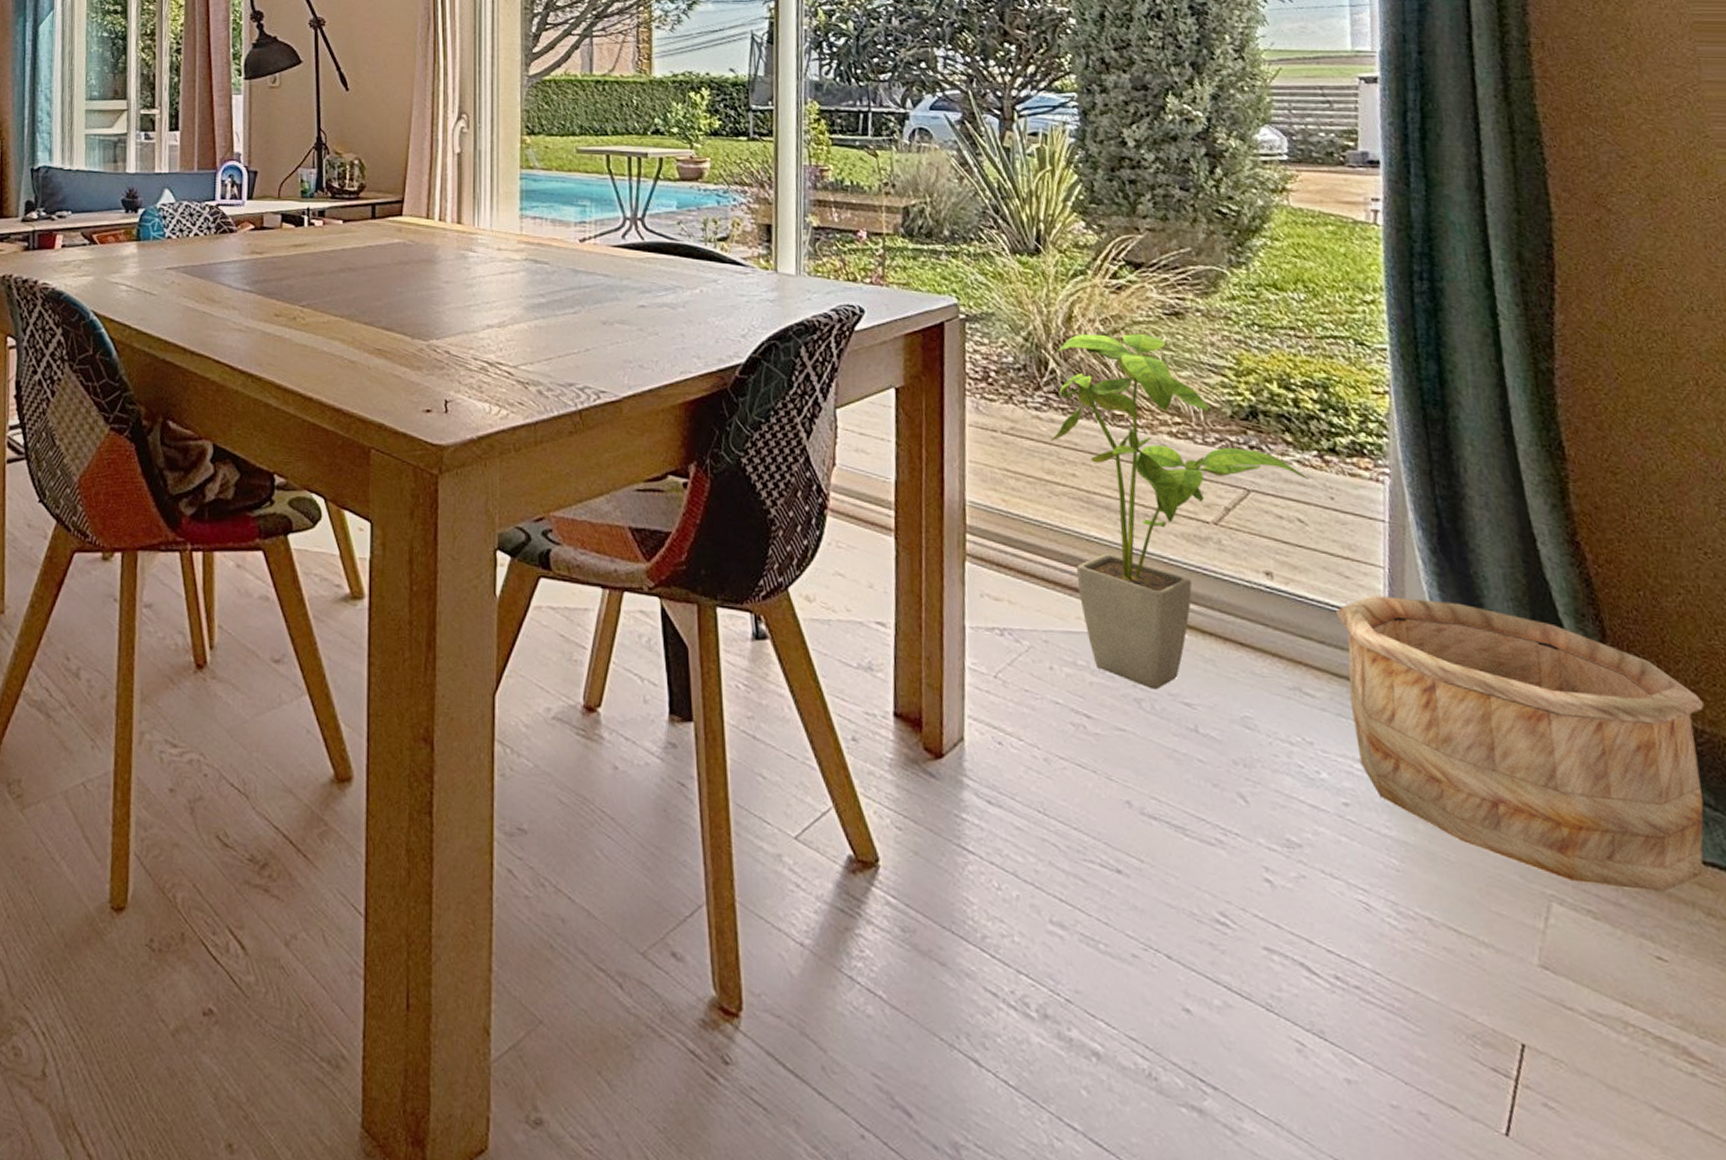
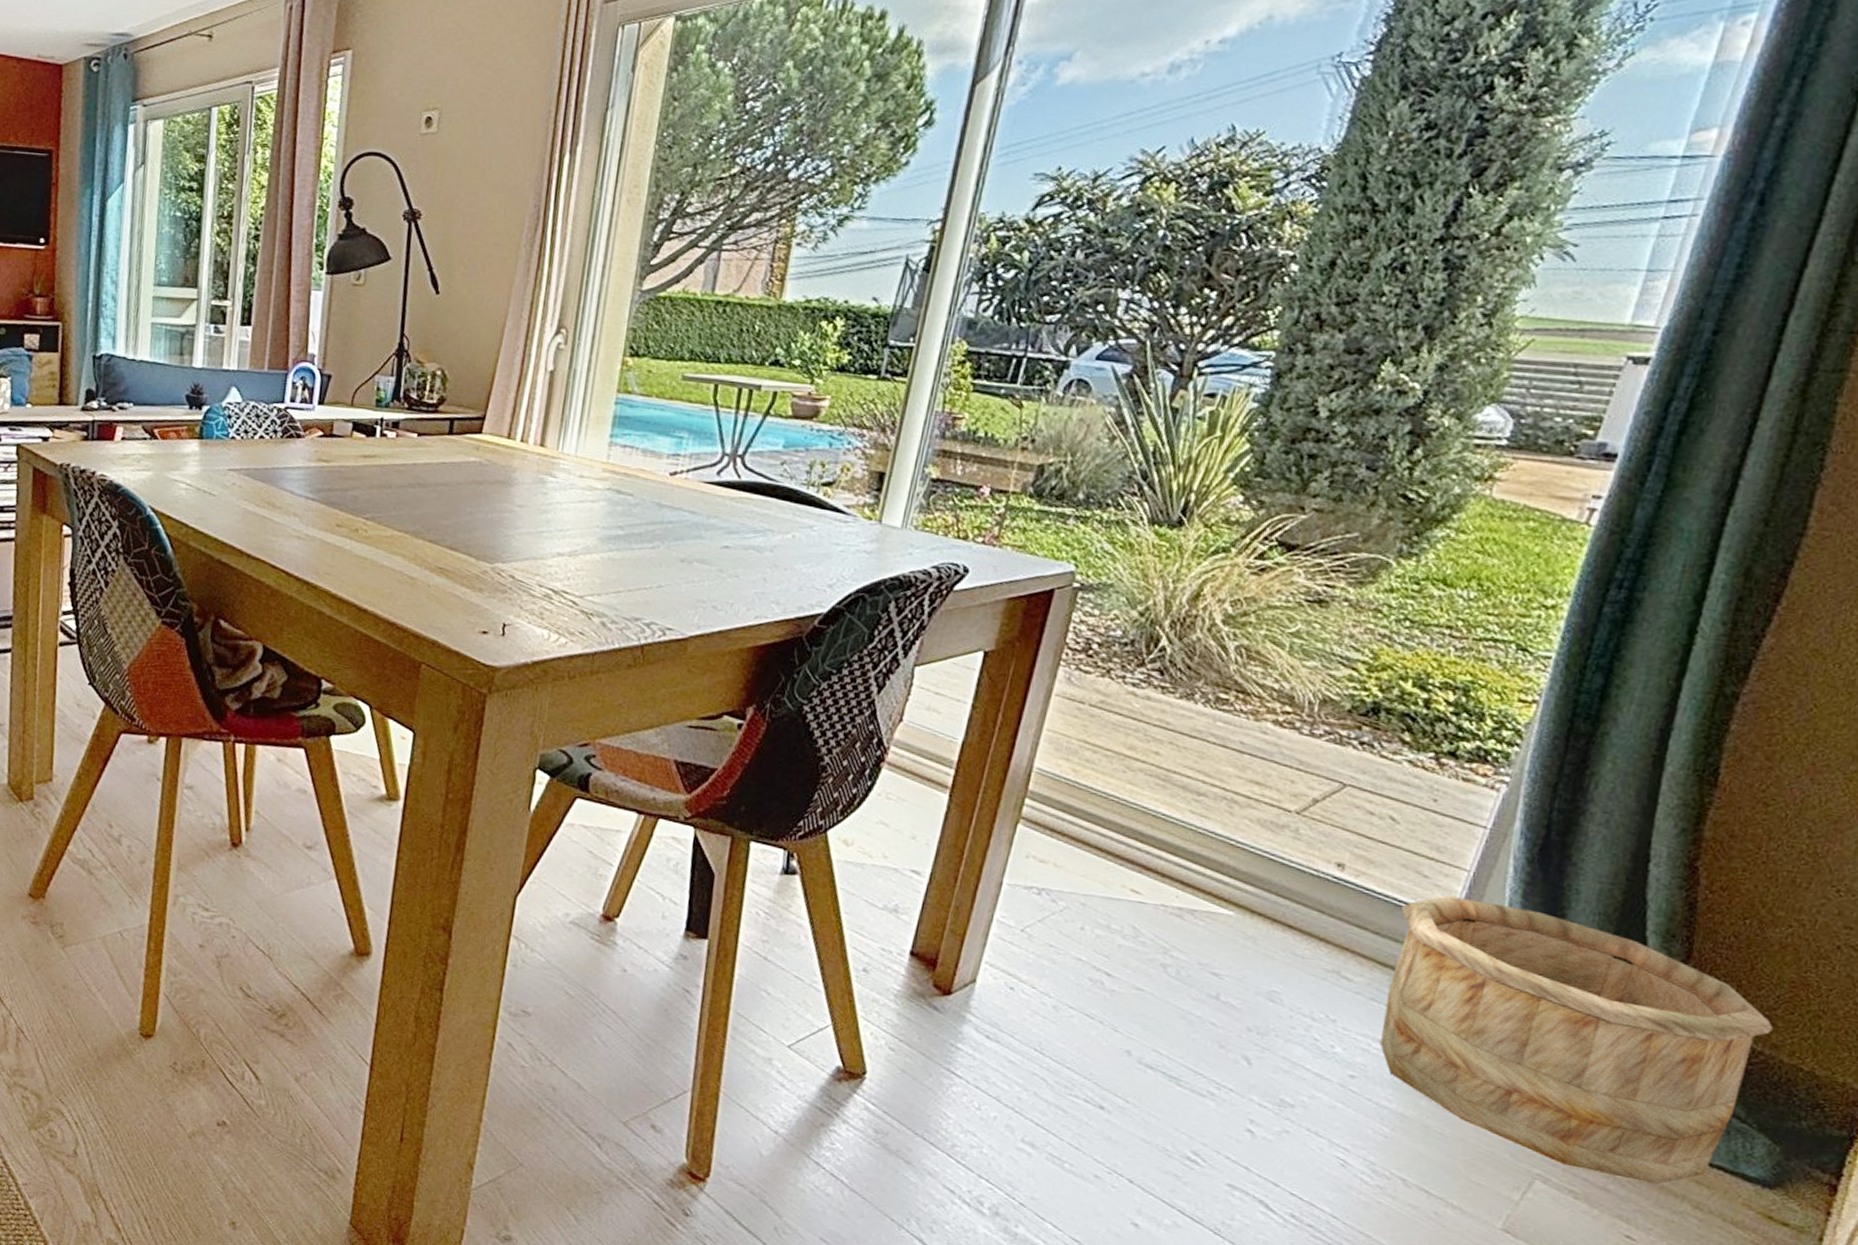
house plant: present [1050,333,1311,690] -> none [1128,613,1418,959]

